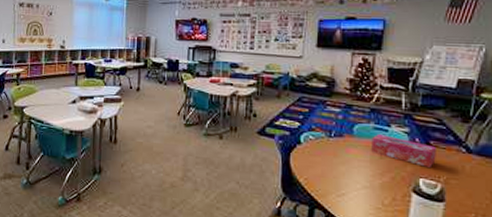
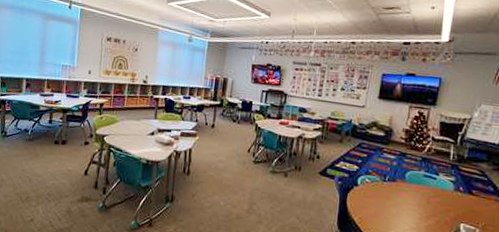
tissue box: present [371,133,436,167] -> none [420,180,477,214]

